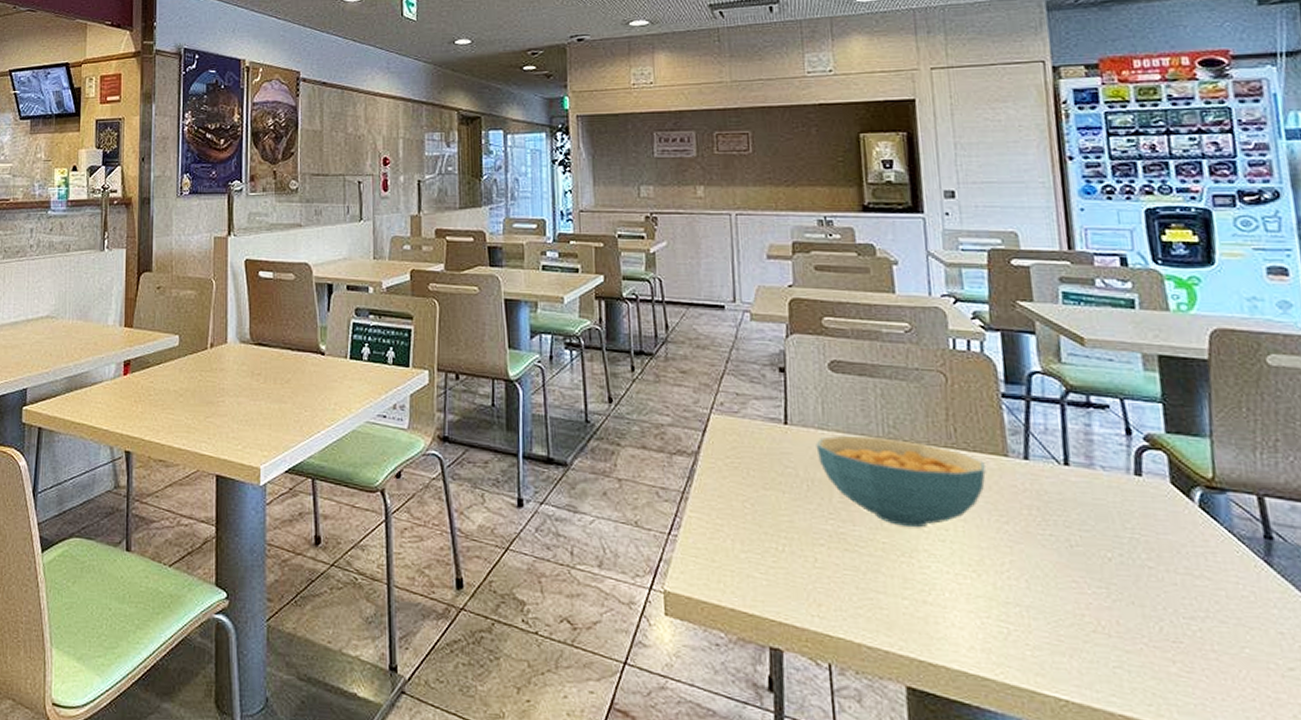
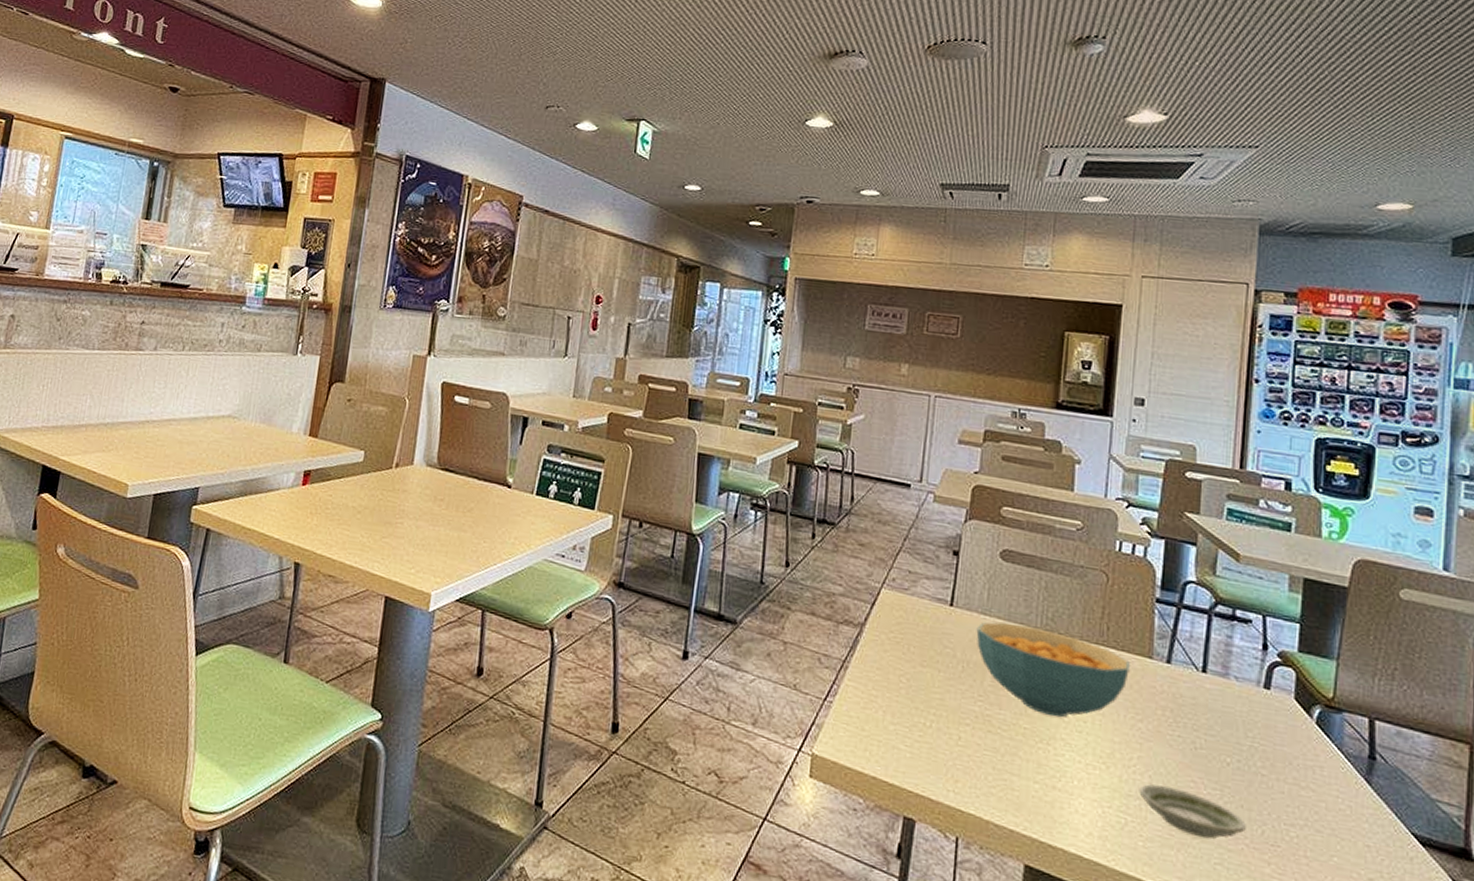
saucer: none [1017,589,1142,642] -> present [1139,784,1246,840]

